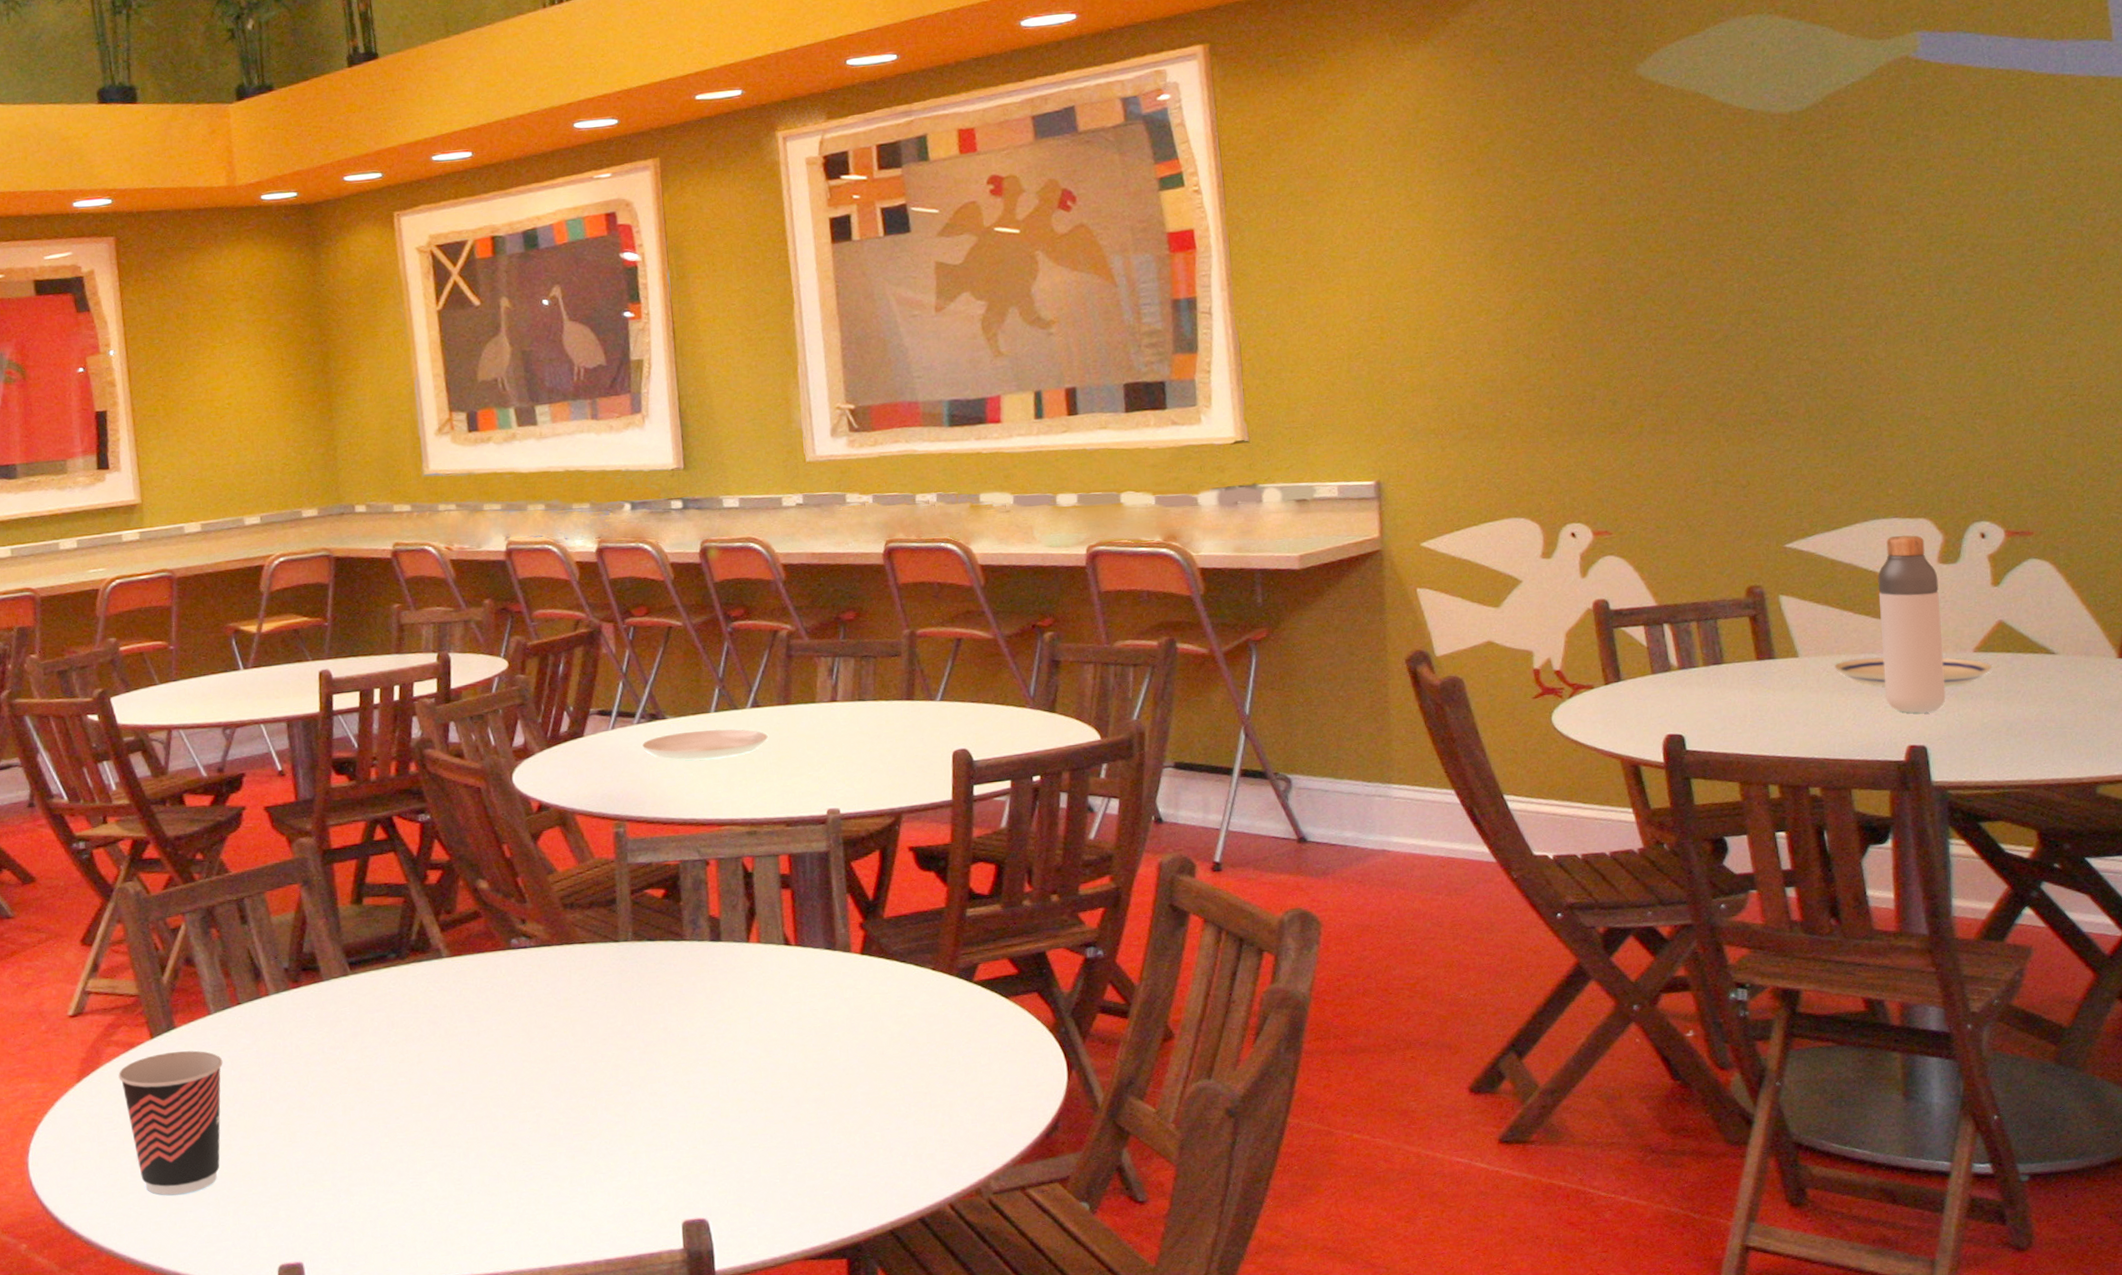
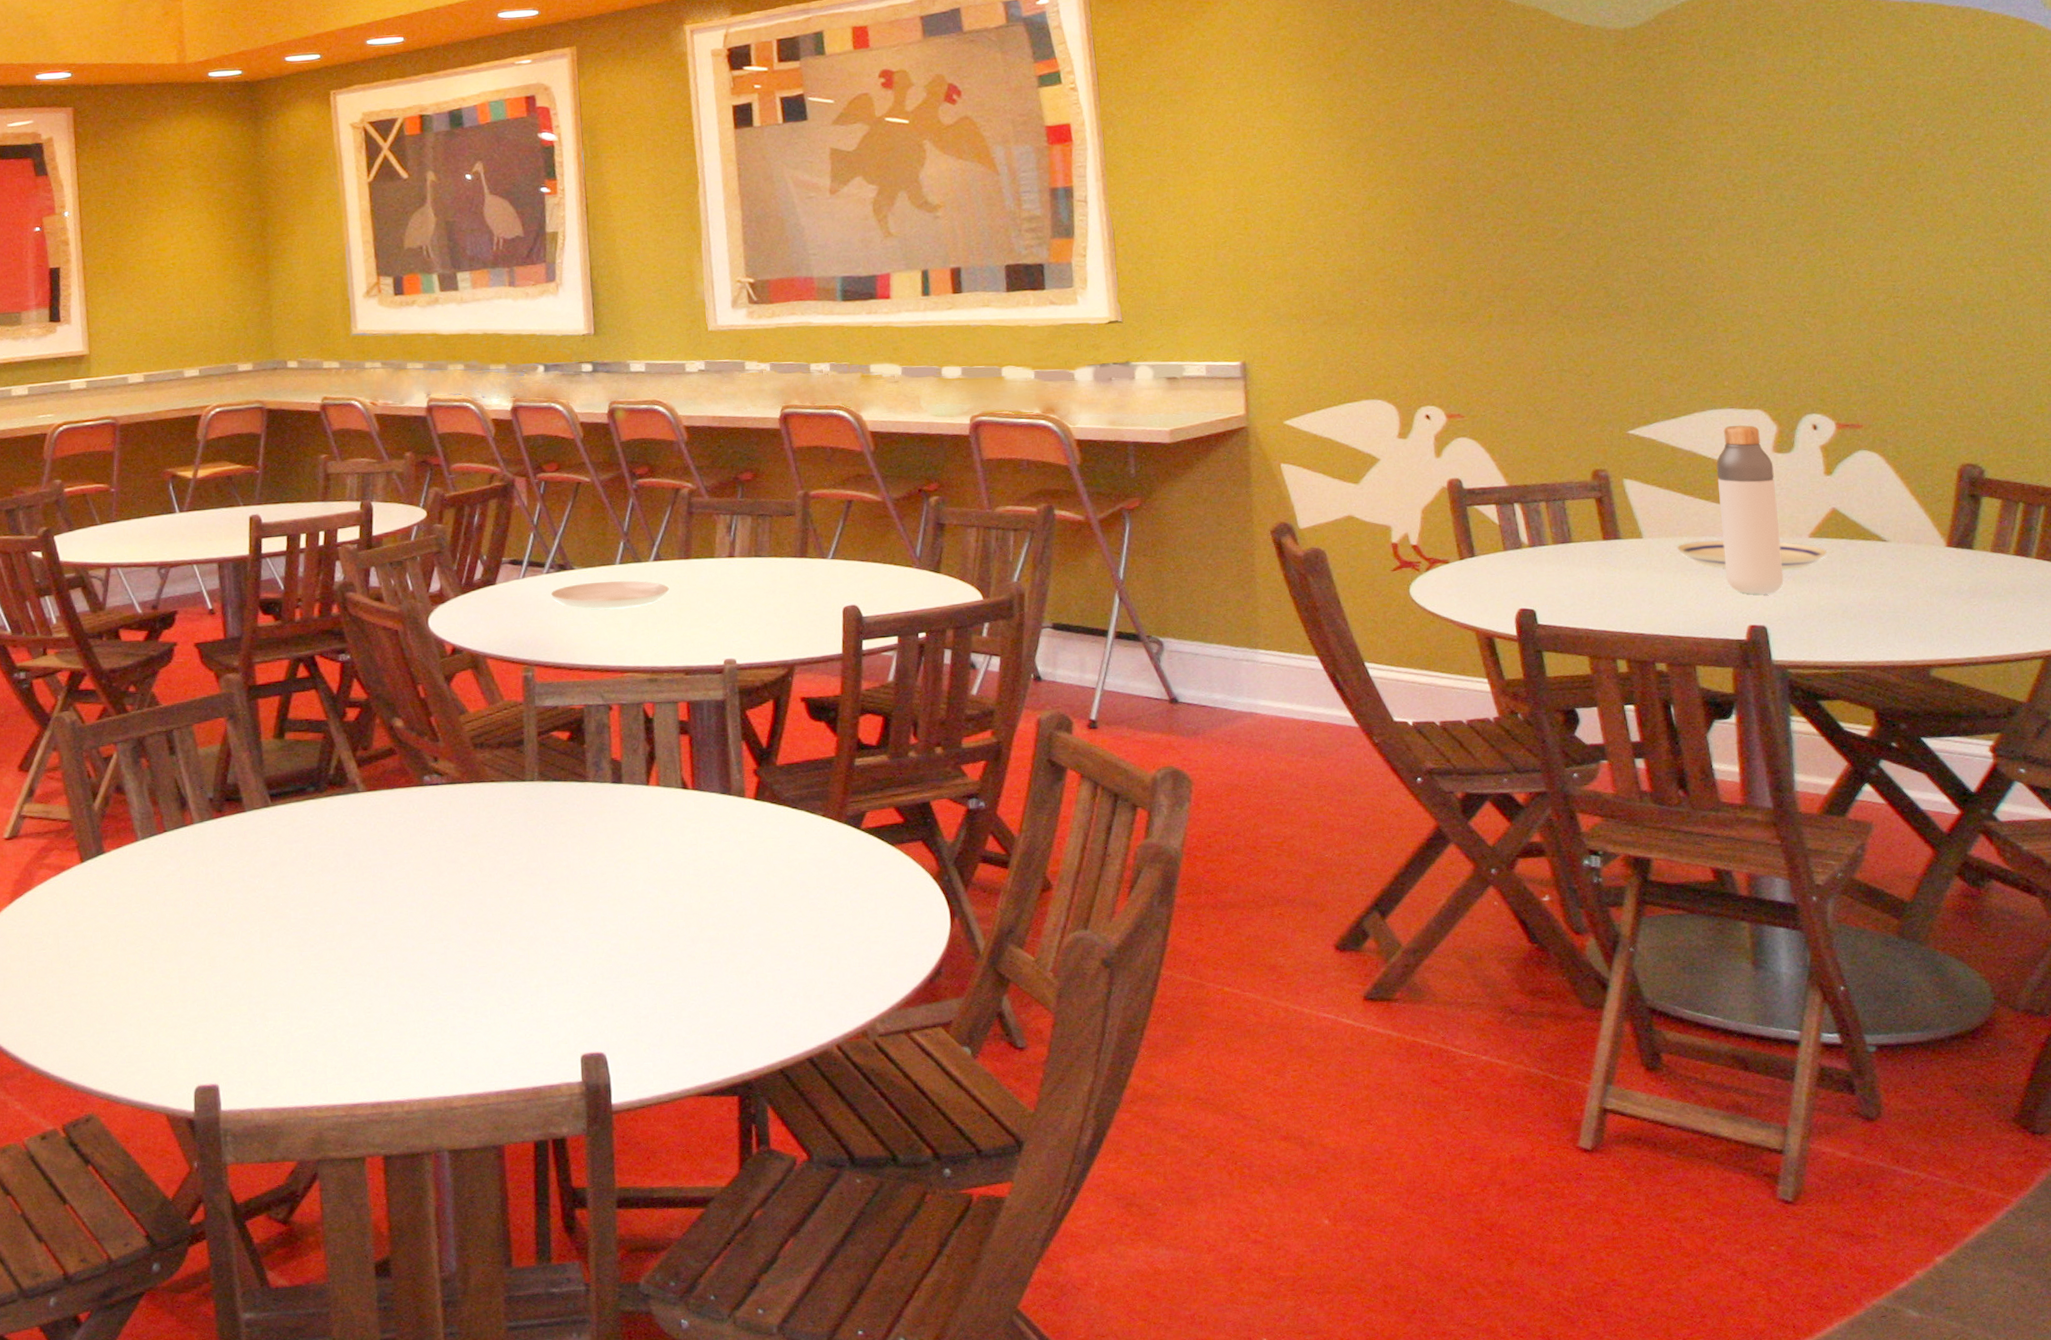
cup: present [118,1050,223,1196] -> none [49,875,148,1016]

